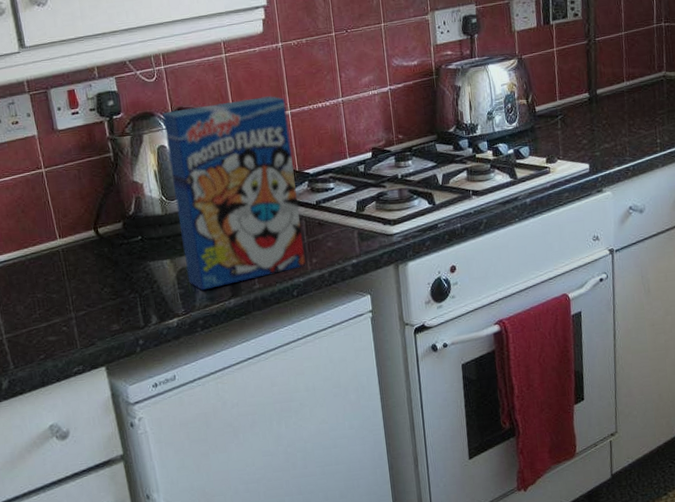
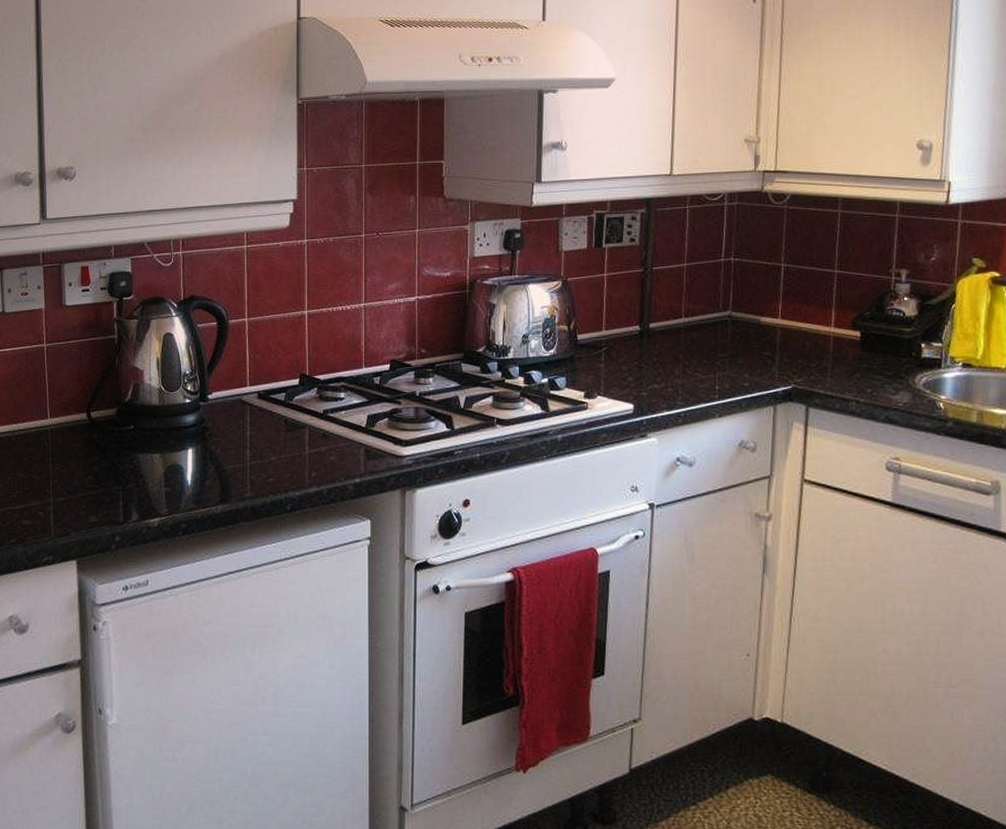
cereal box: present [162,96,306,291] -> none [173,293,305,492]

